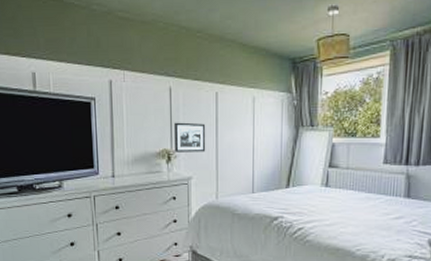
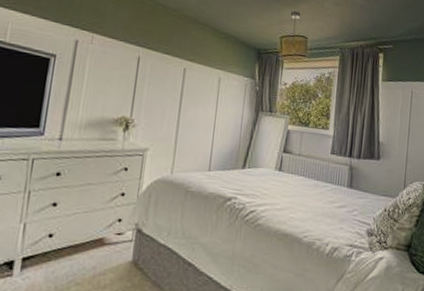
picture frame: present [174,122,206,152] -> none [134,91,170,125]

